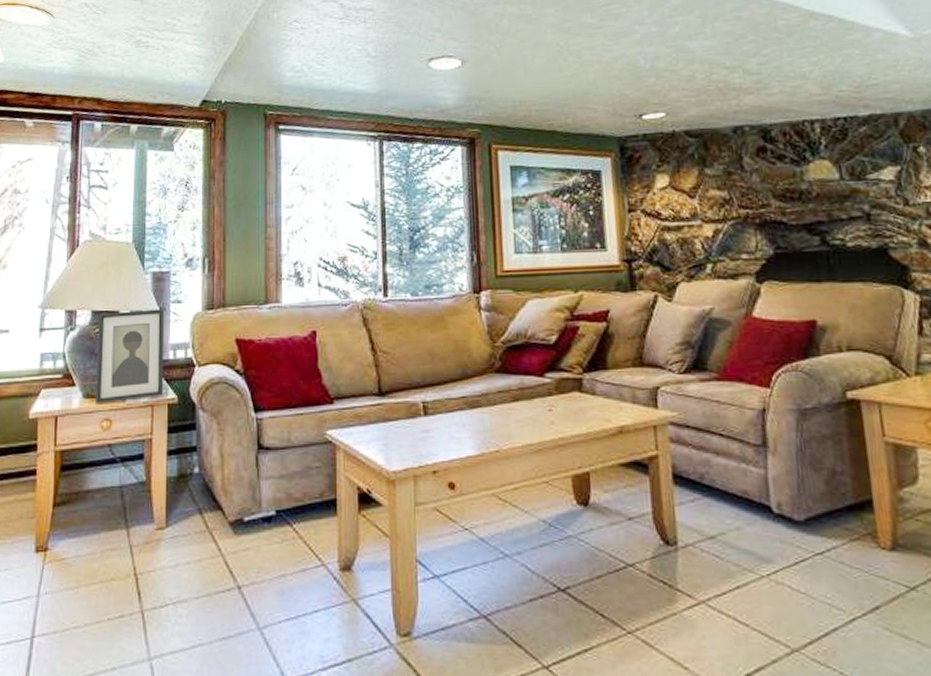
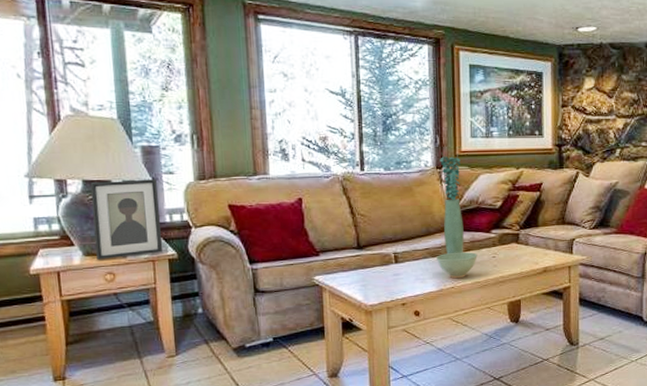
bowl: none [474,402,529,439] -> present [435,251,478,279]
vase: none [477,272,511,406] -> present [440,152,464,255]

